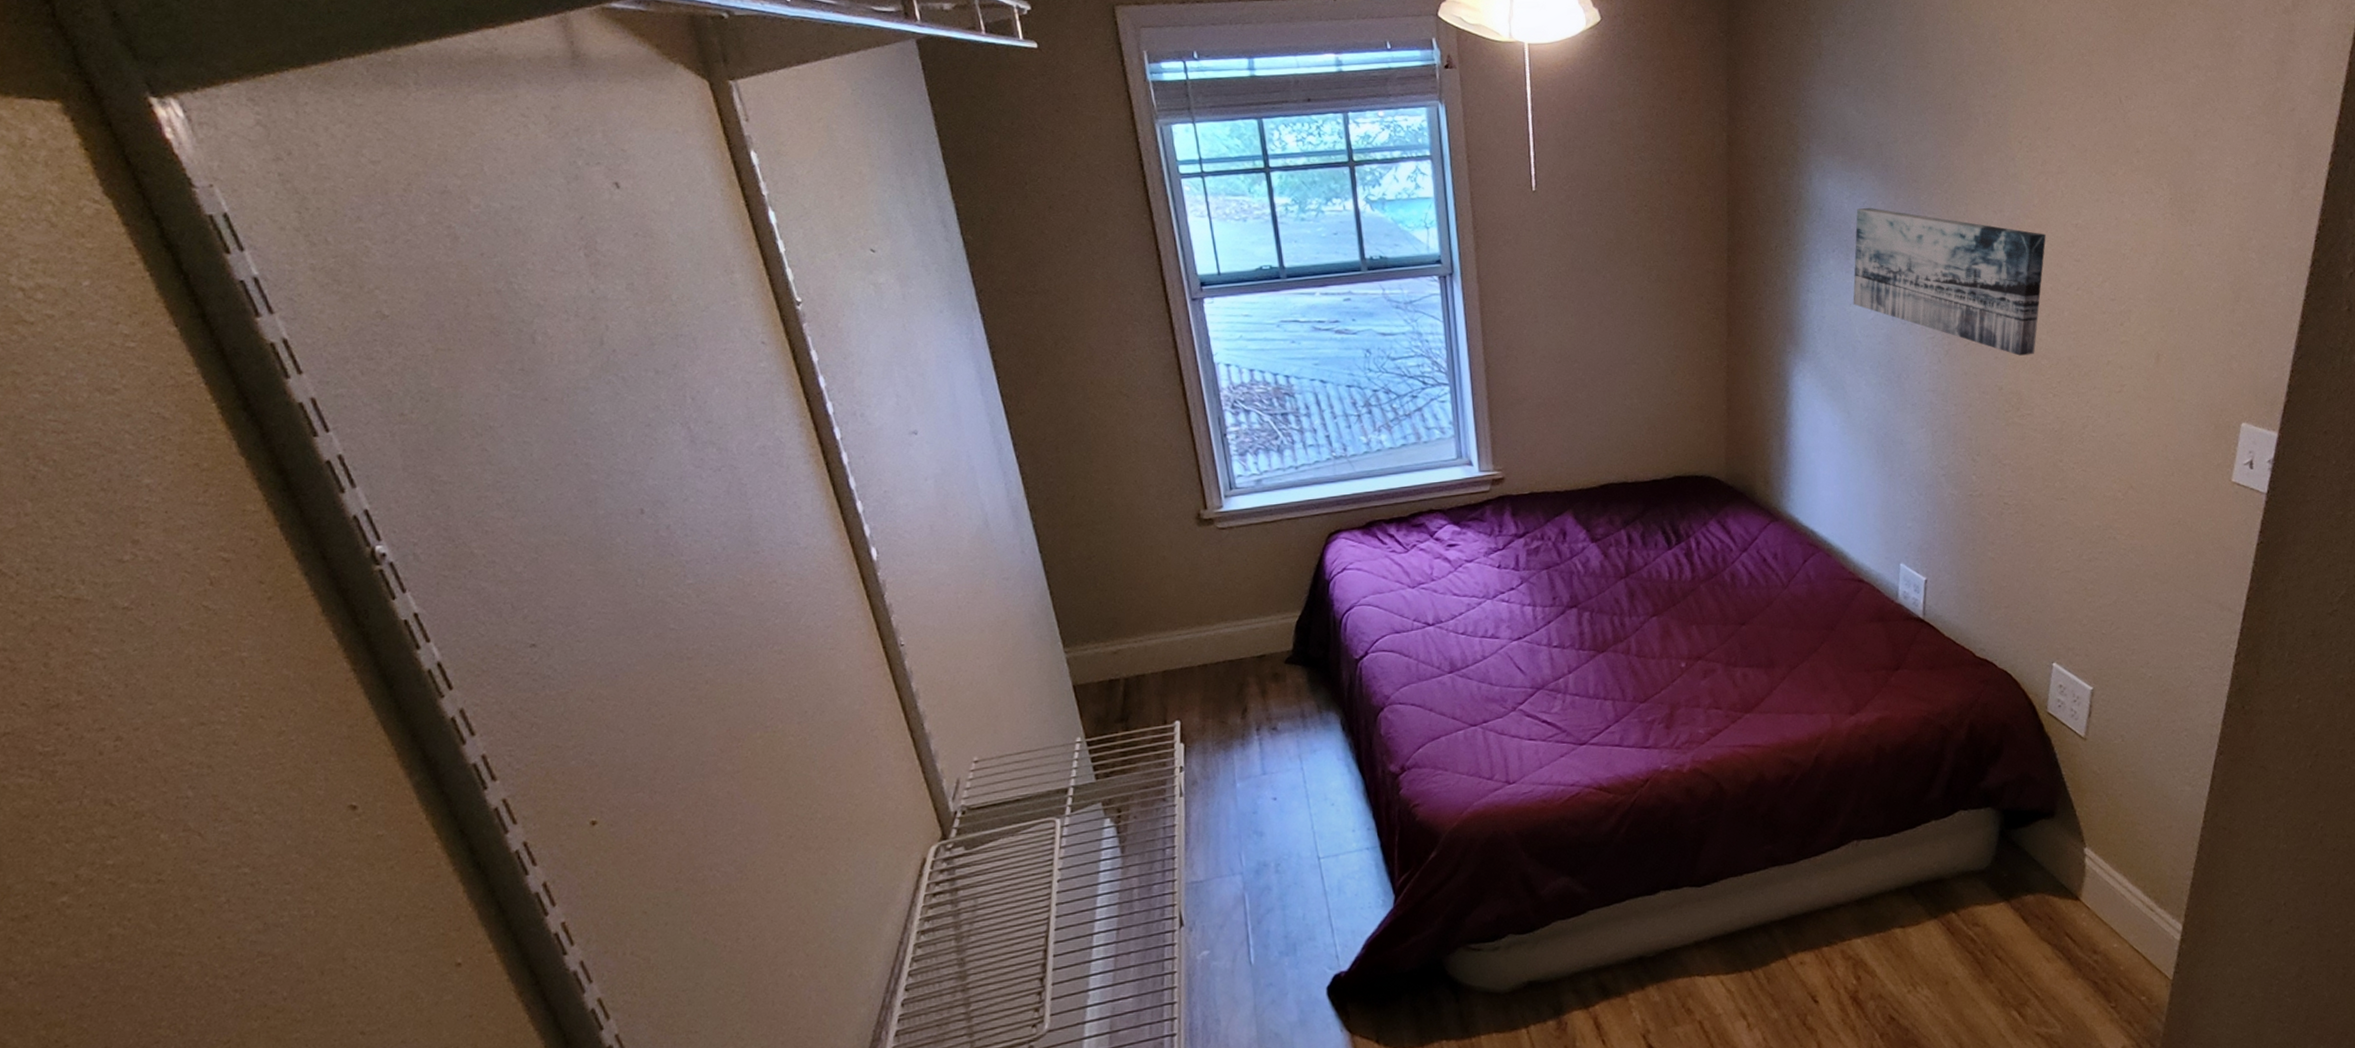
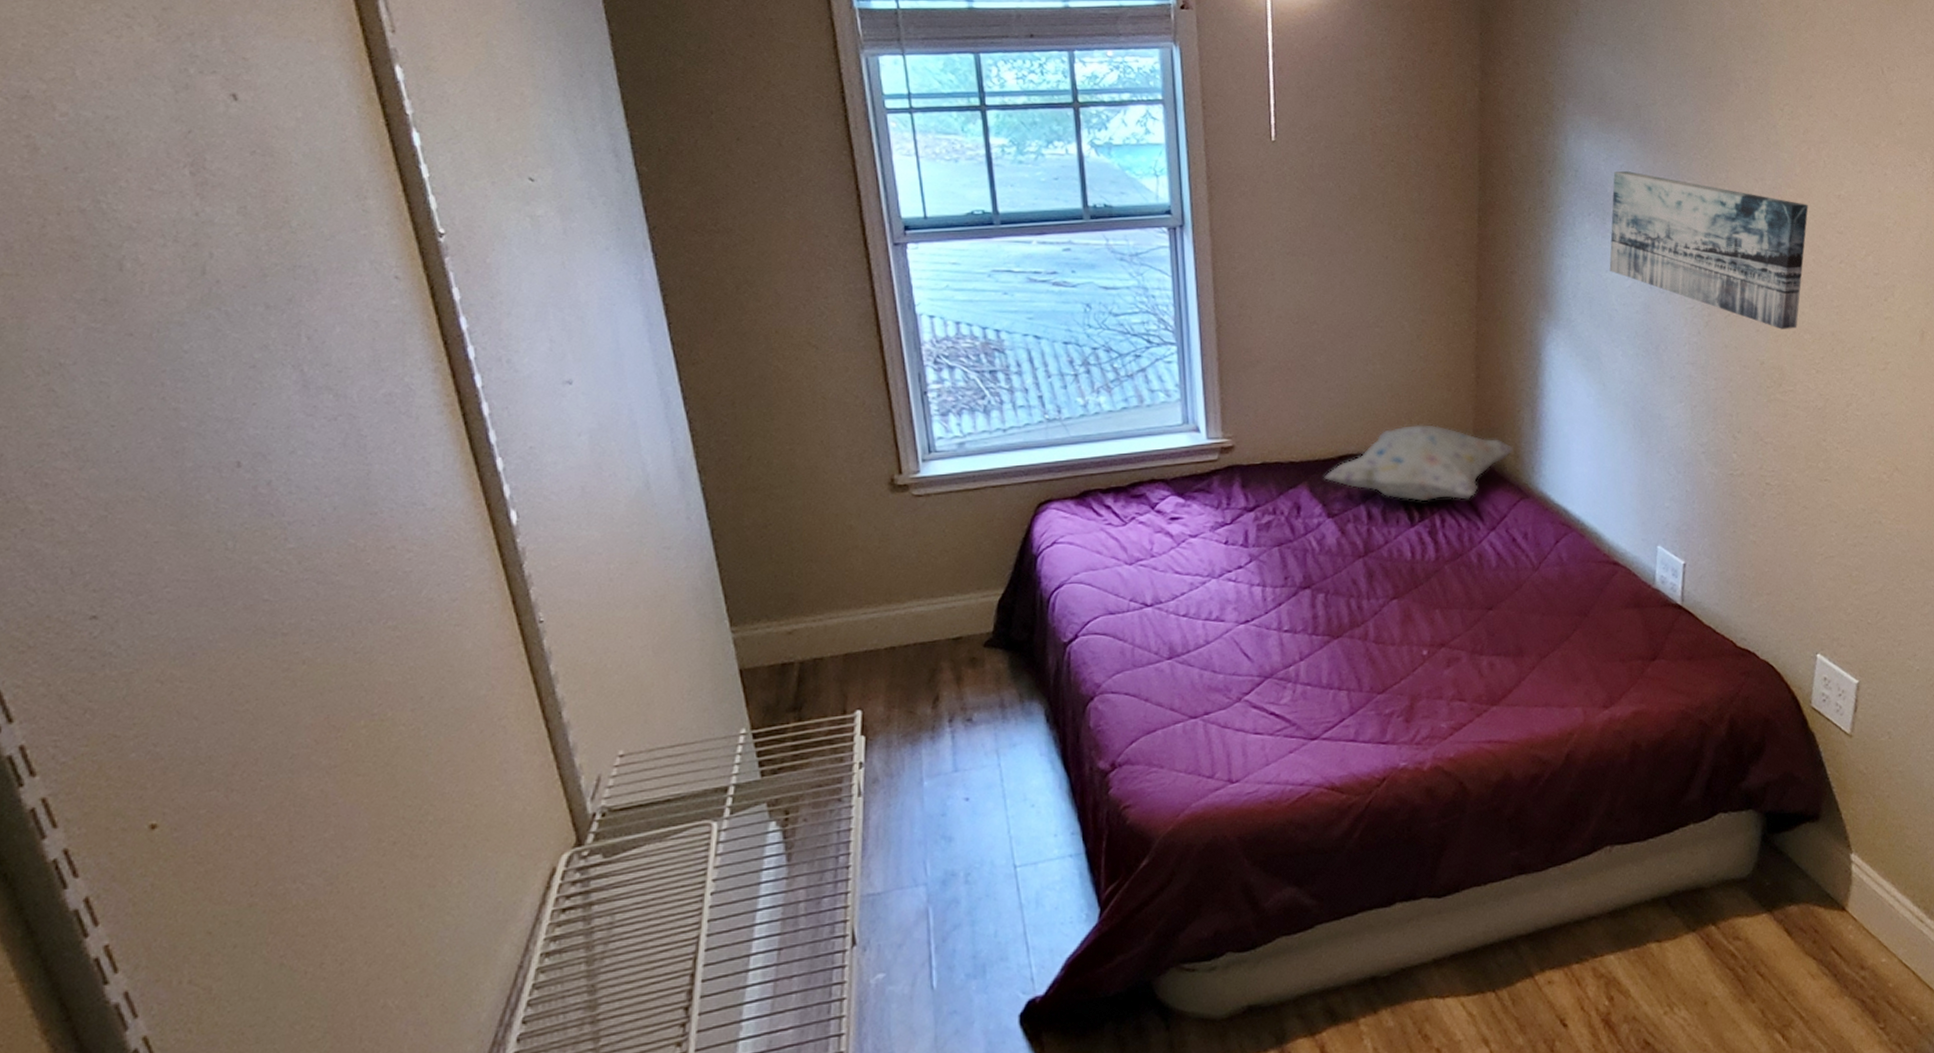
decorative pillow: none [1587,454,1764,526] -> present [1324,424,1514,502]

